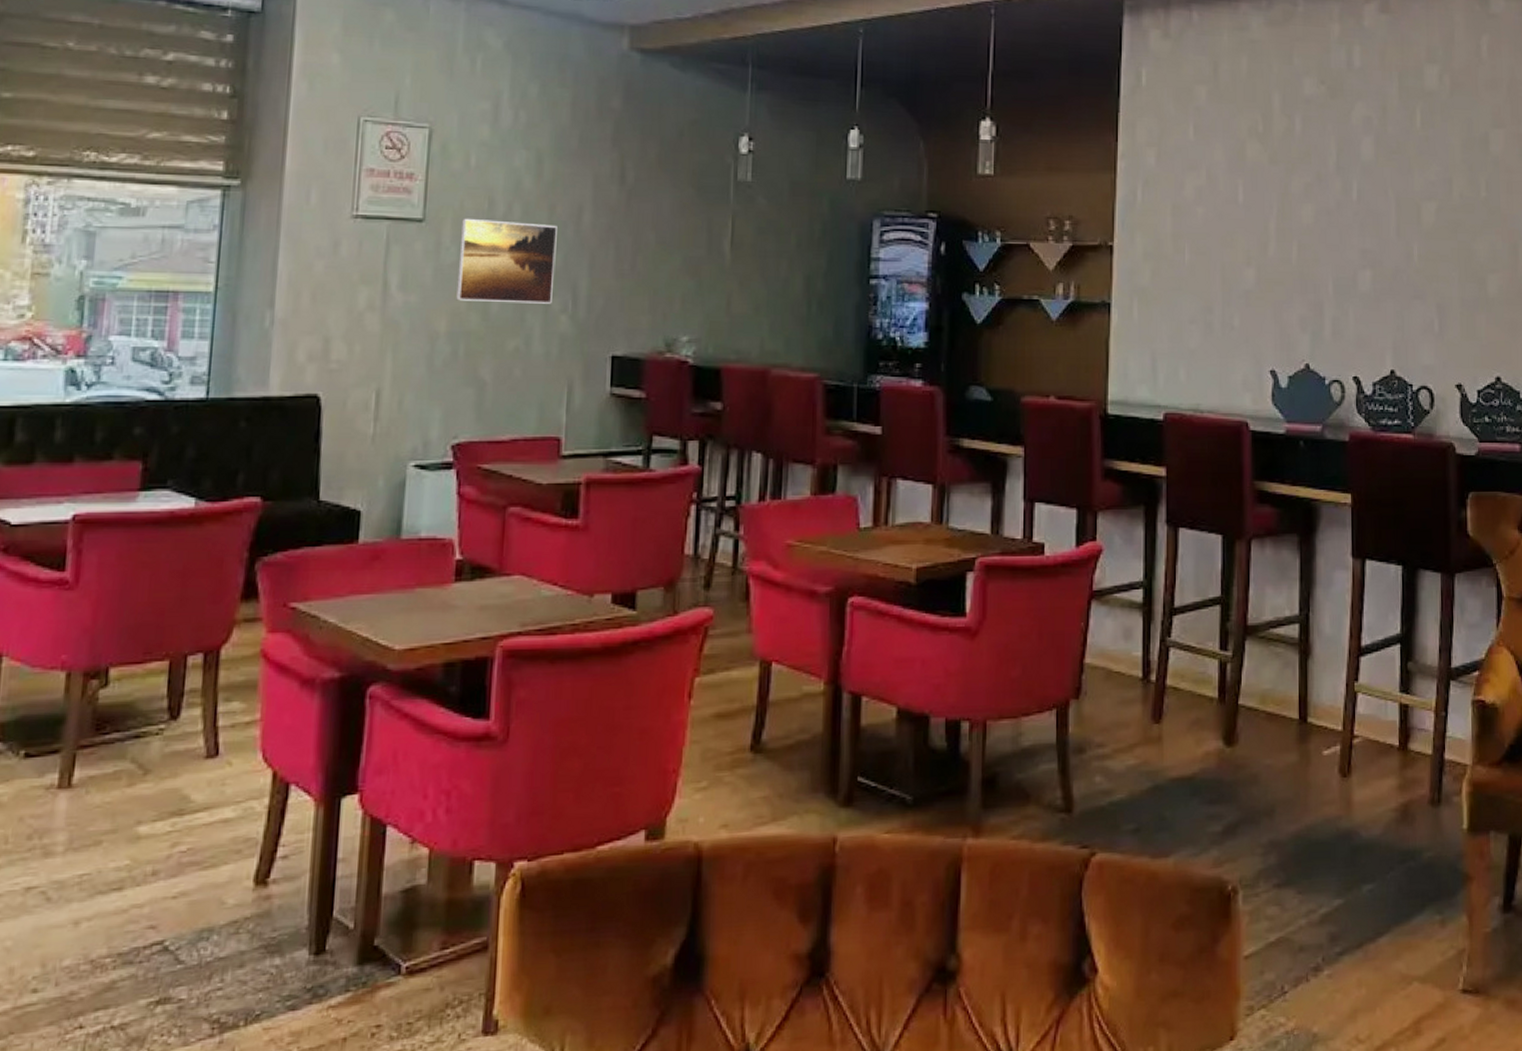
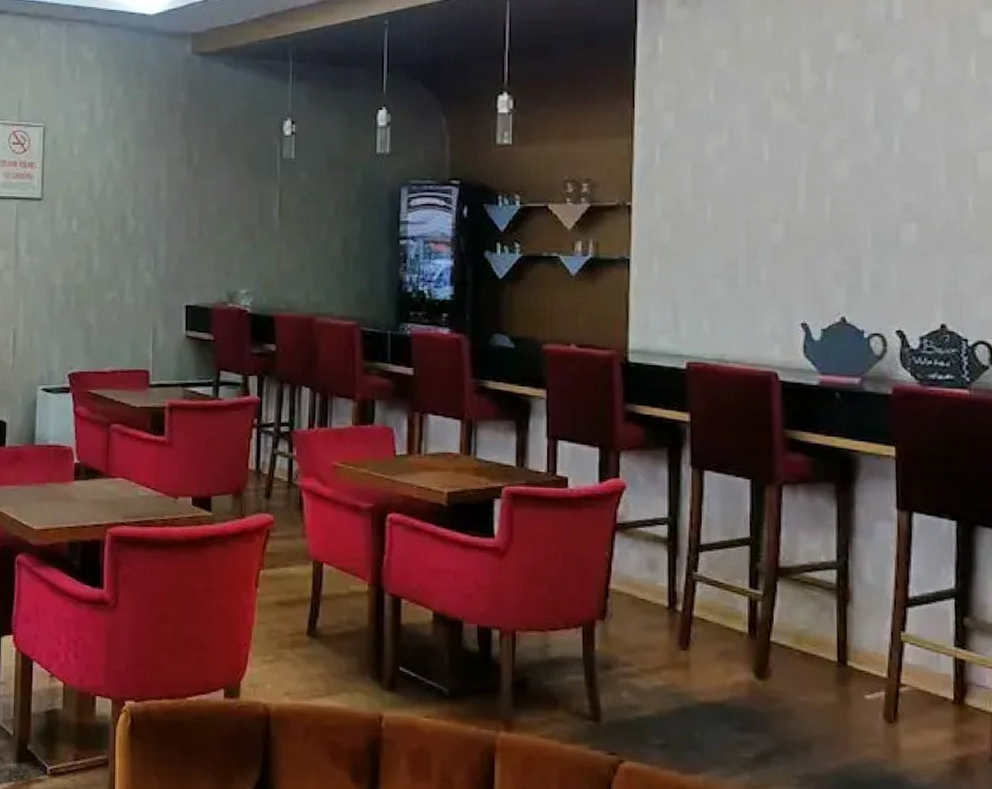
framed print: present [456,218,557,304] -> none [68,196,141,263]

